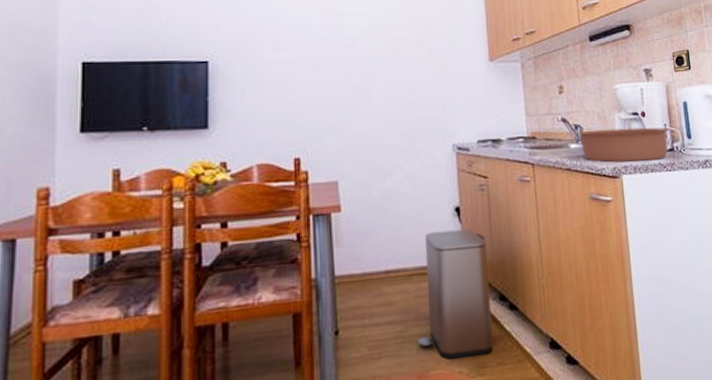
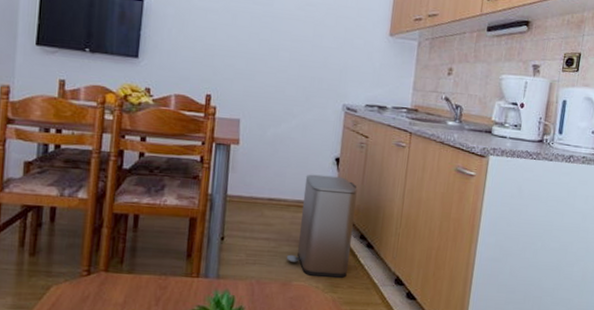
bowl: present [577,127,670,163] -> none [457,111,545,148]

